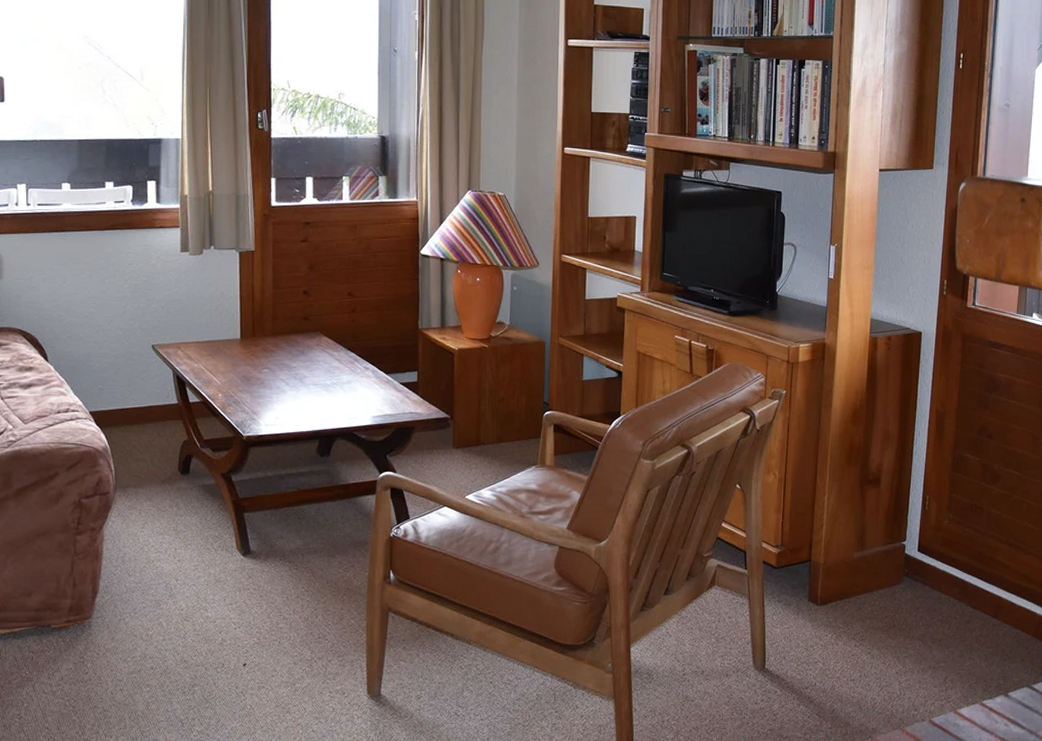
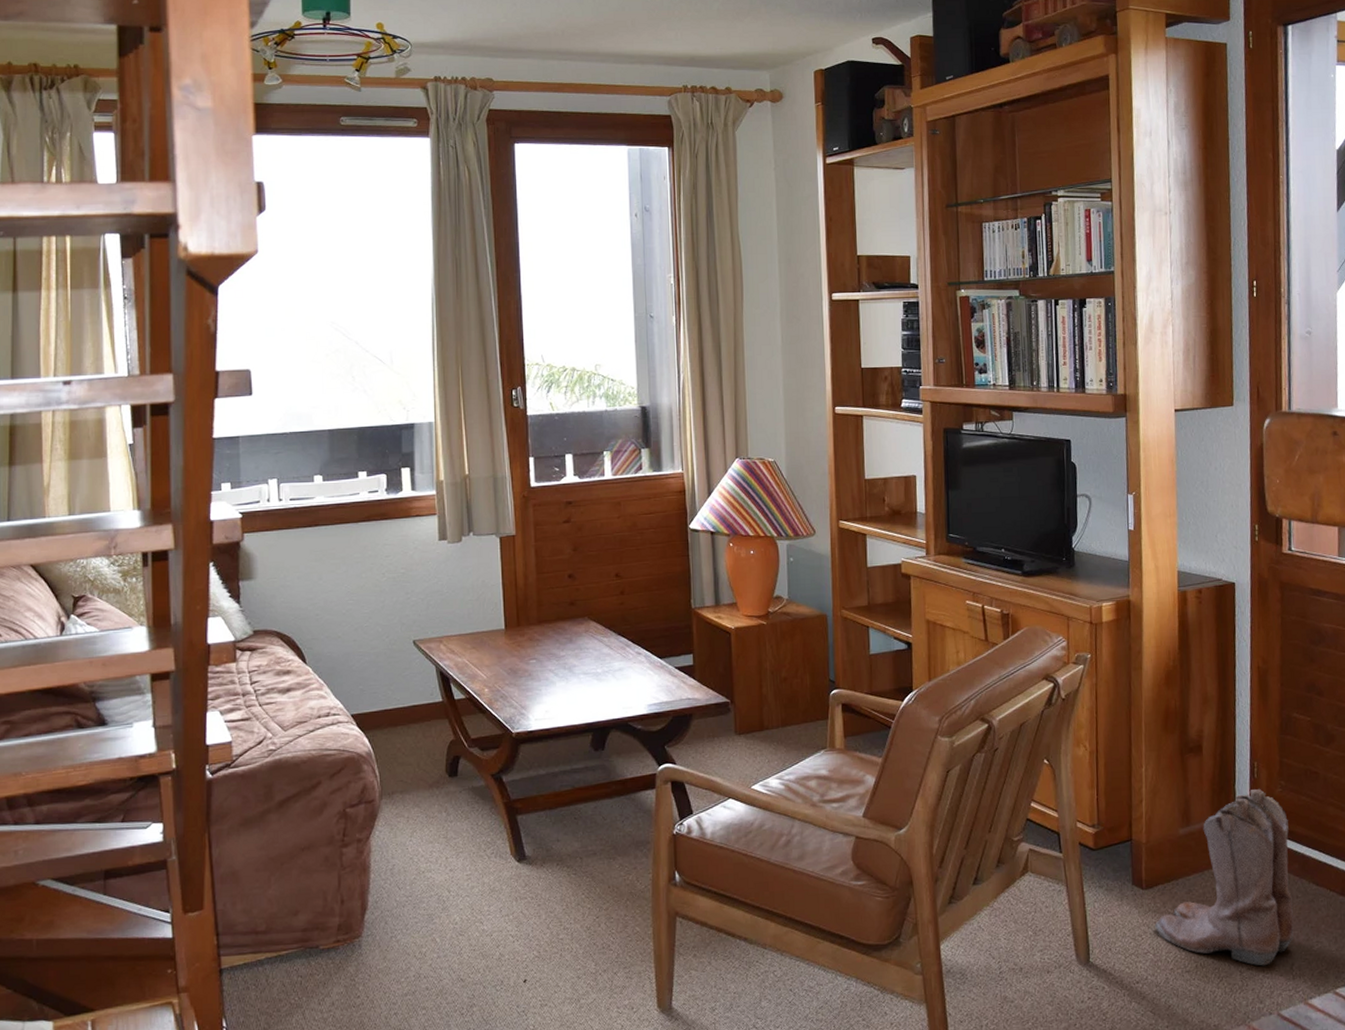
boots: none [826,519,952,678] -> present [1155,788,1294,966]

